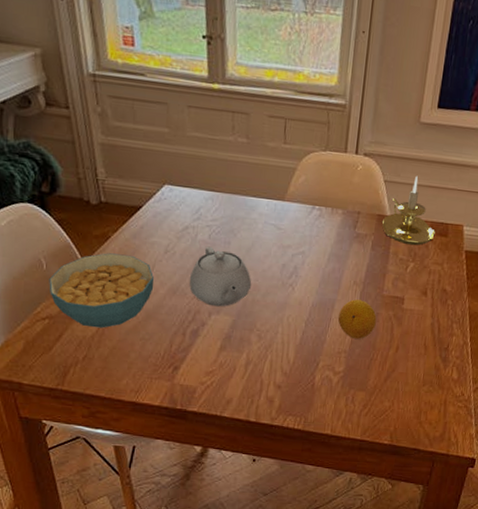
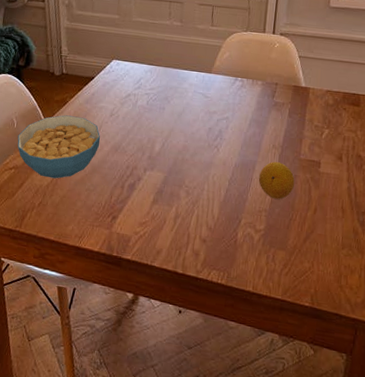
teapot: present [189,246,252,307] -> none [129,111,182,164]
candle holder: present [382,175,435,245] -> none [298,52,348,114]

